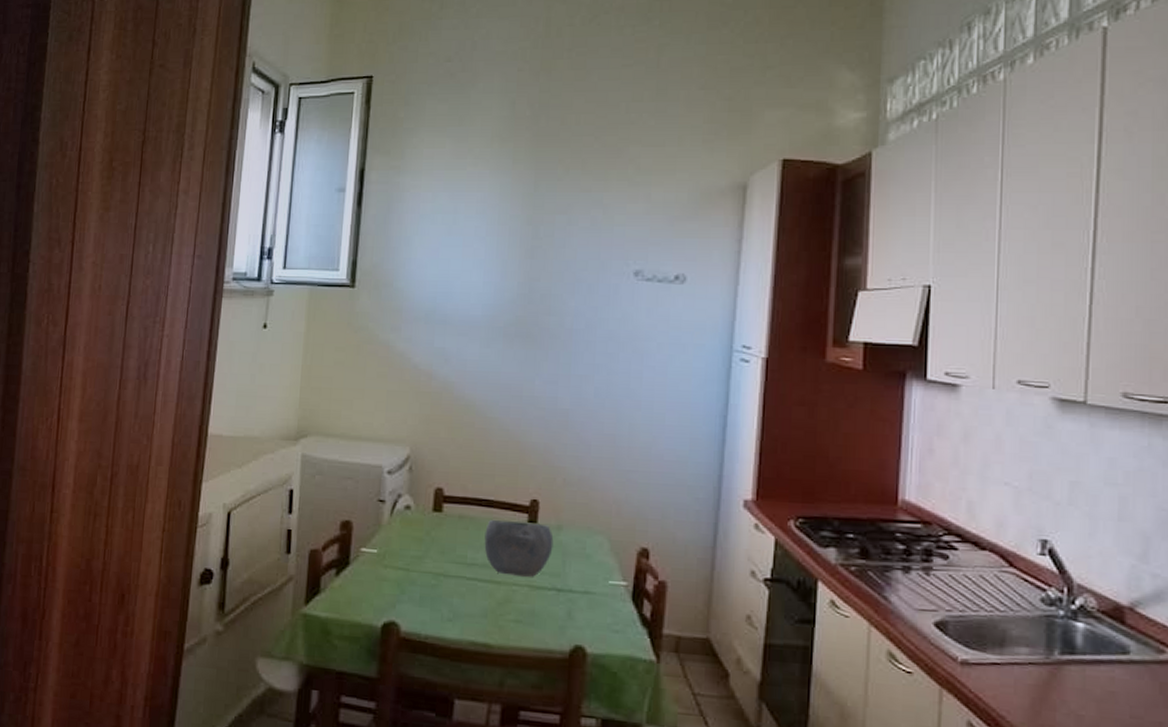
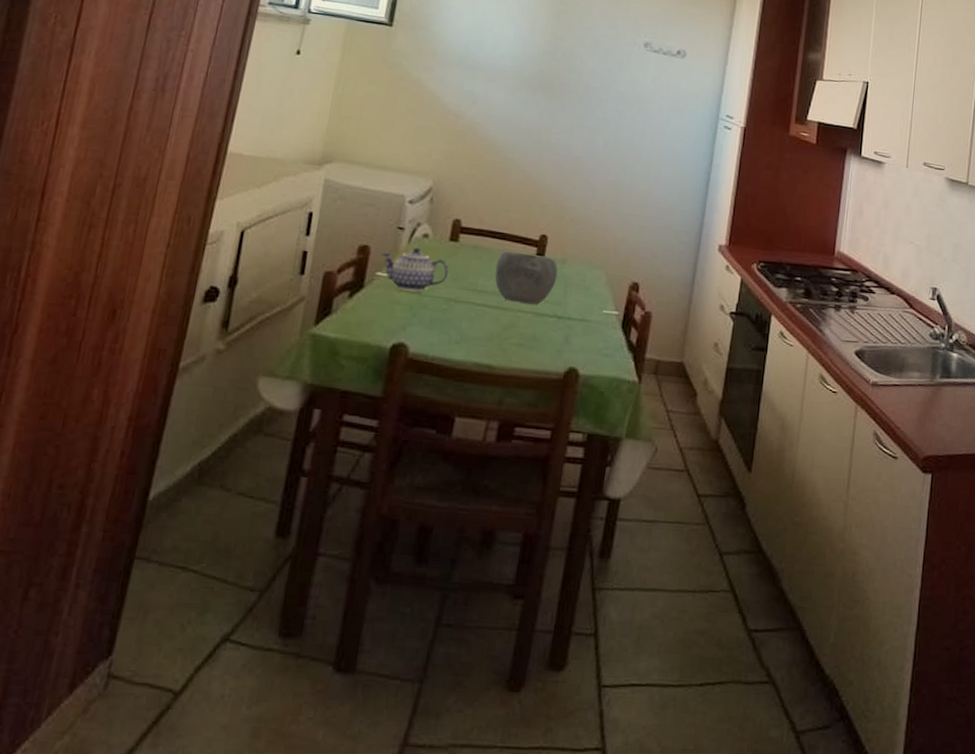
teapot: none [364,520,435,567] -> present [381,247,449,292]

